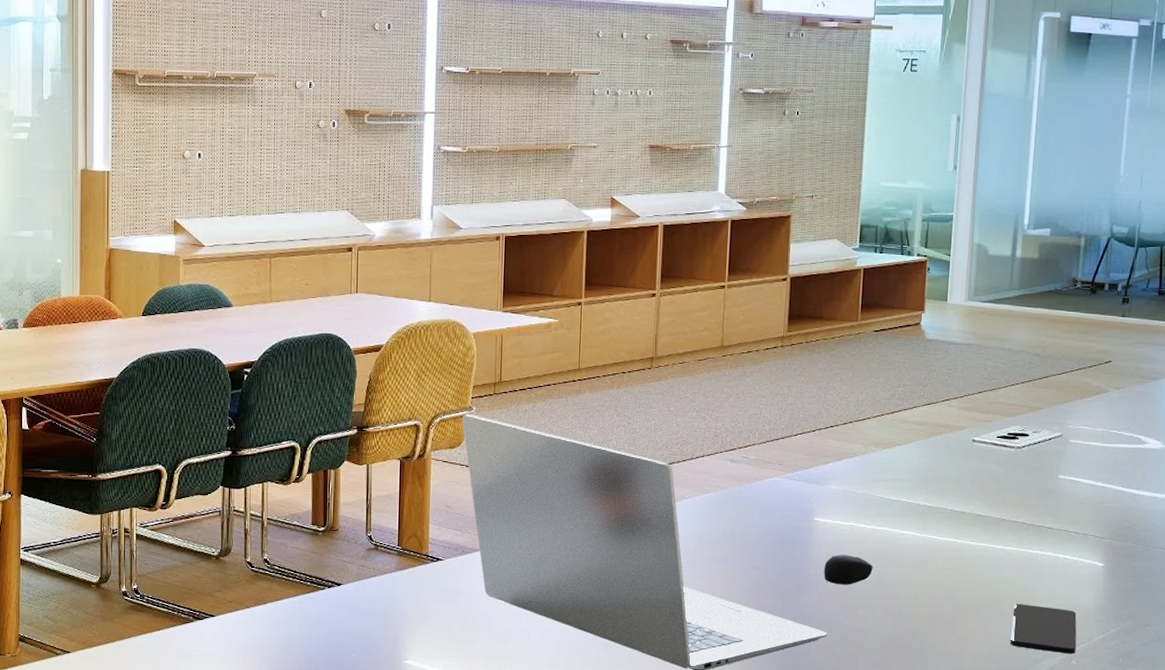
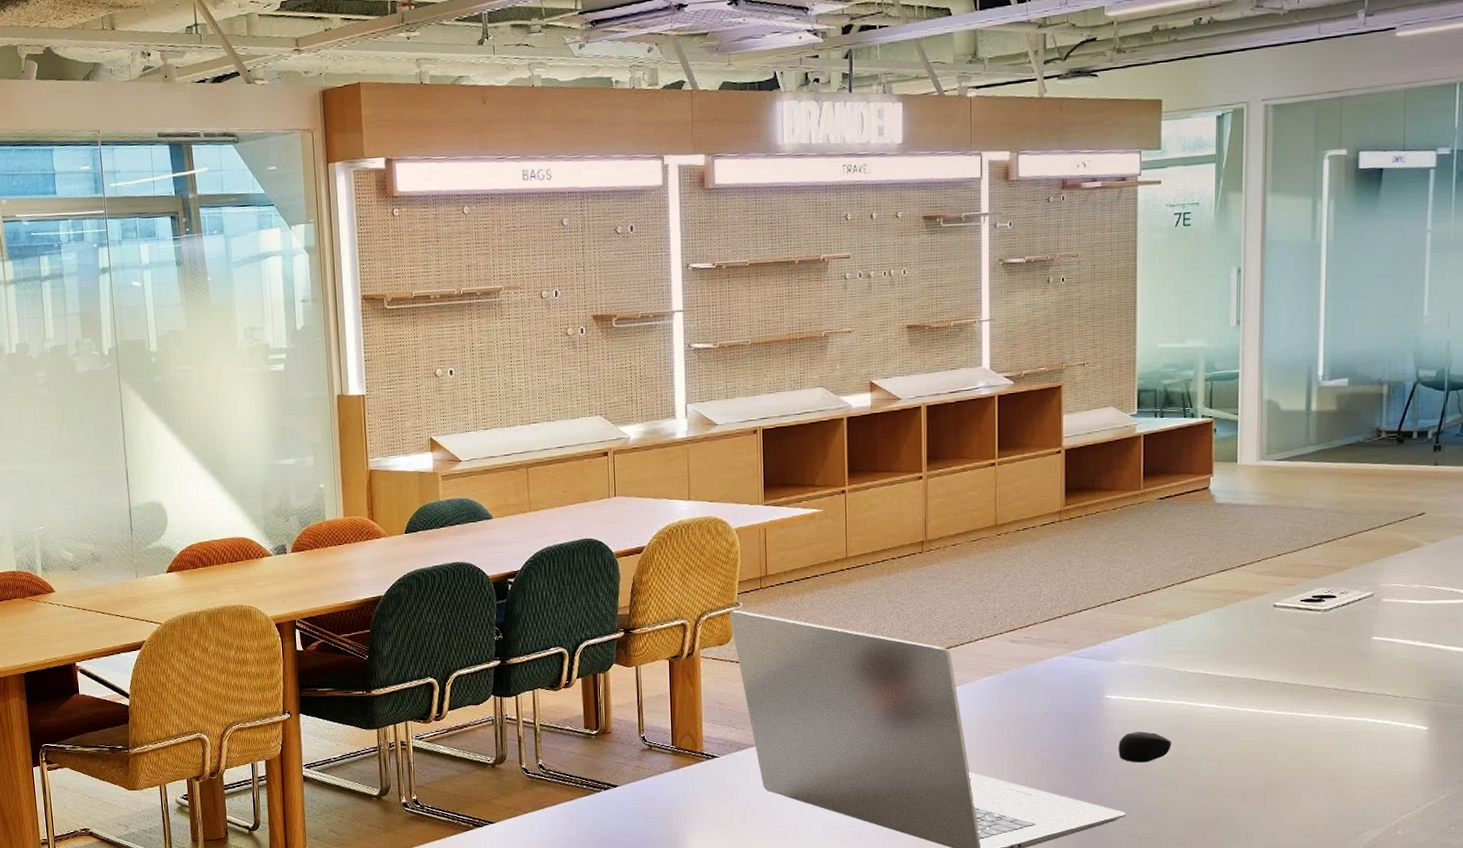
smartphone: present [1009,604,1077,654] -> none [1326,773,1402,824]

